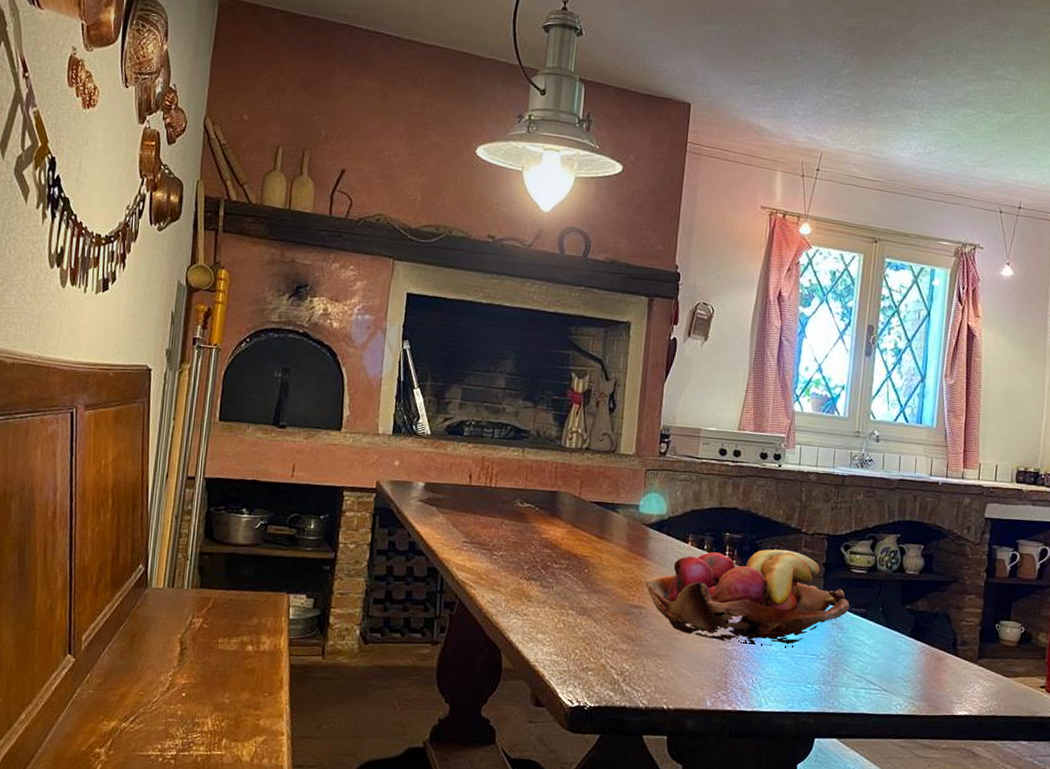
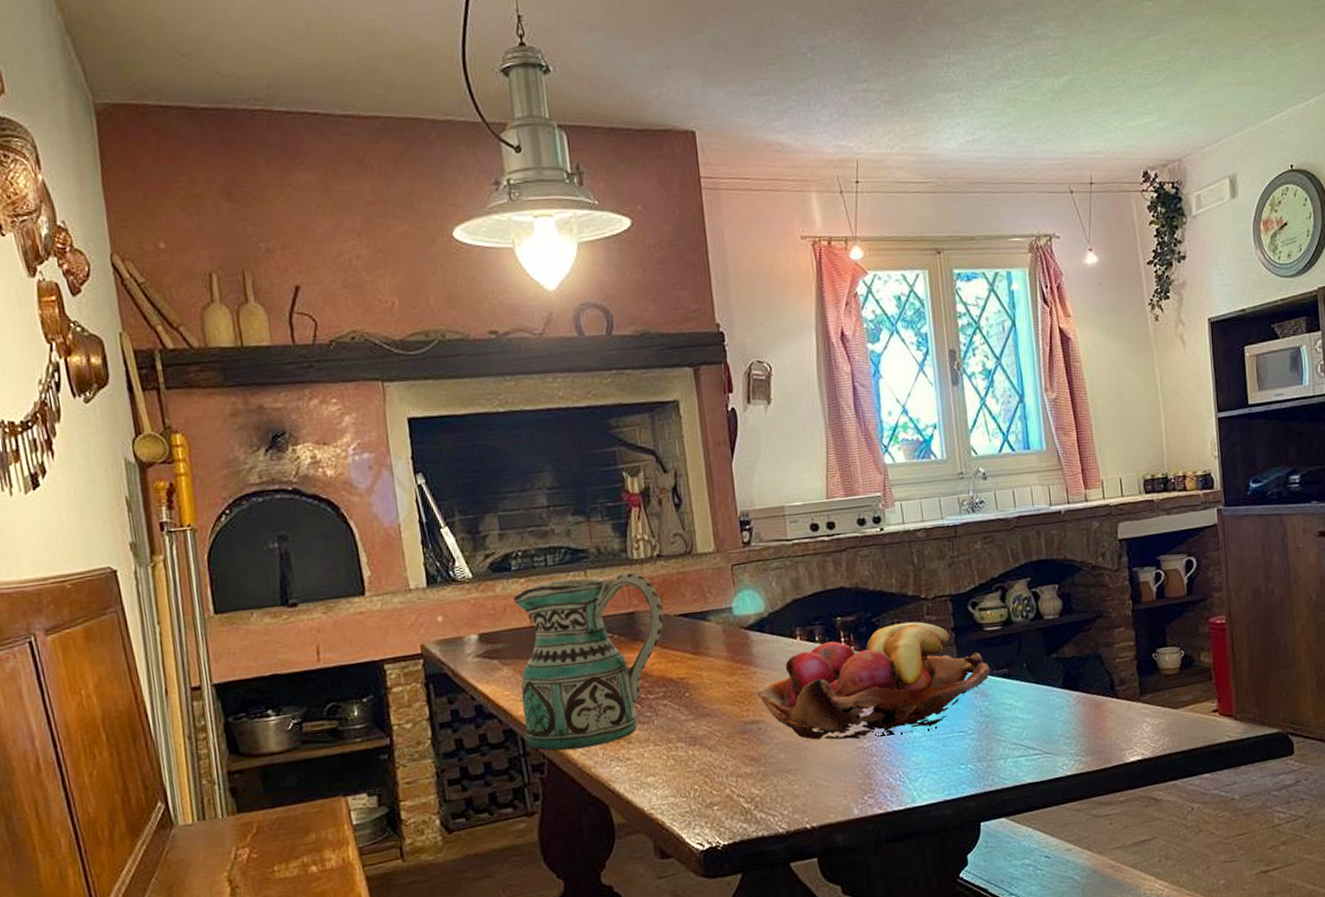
ceramic pitcher: none [444,451,582,598] -> present [513,572,664,752]

